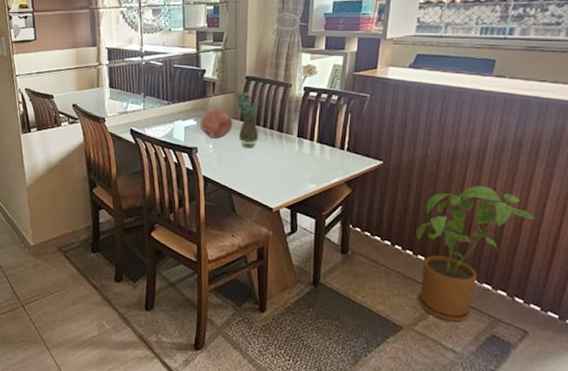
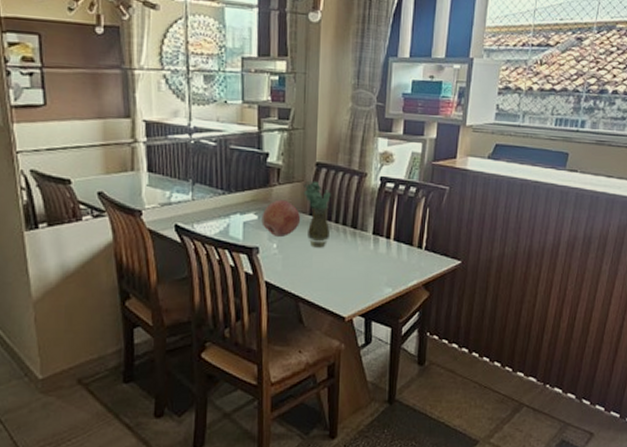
house plant: present [416,186,536,323] -> none [493,285,602,431]

